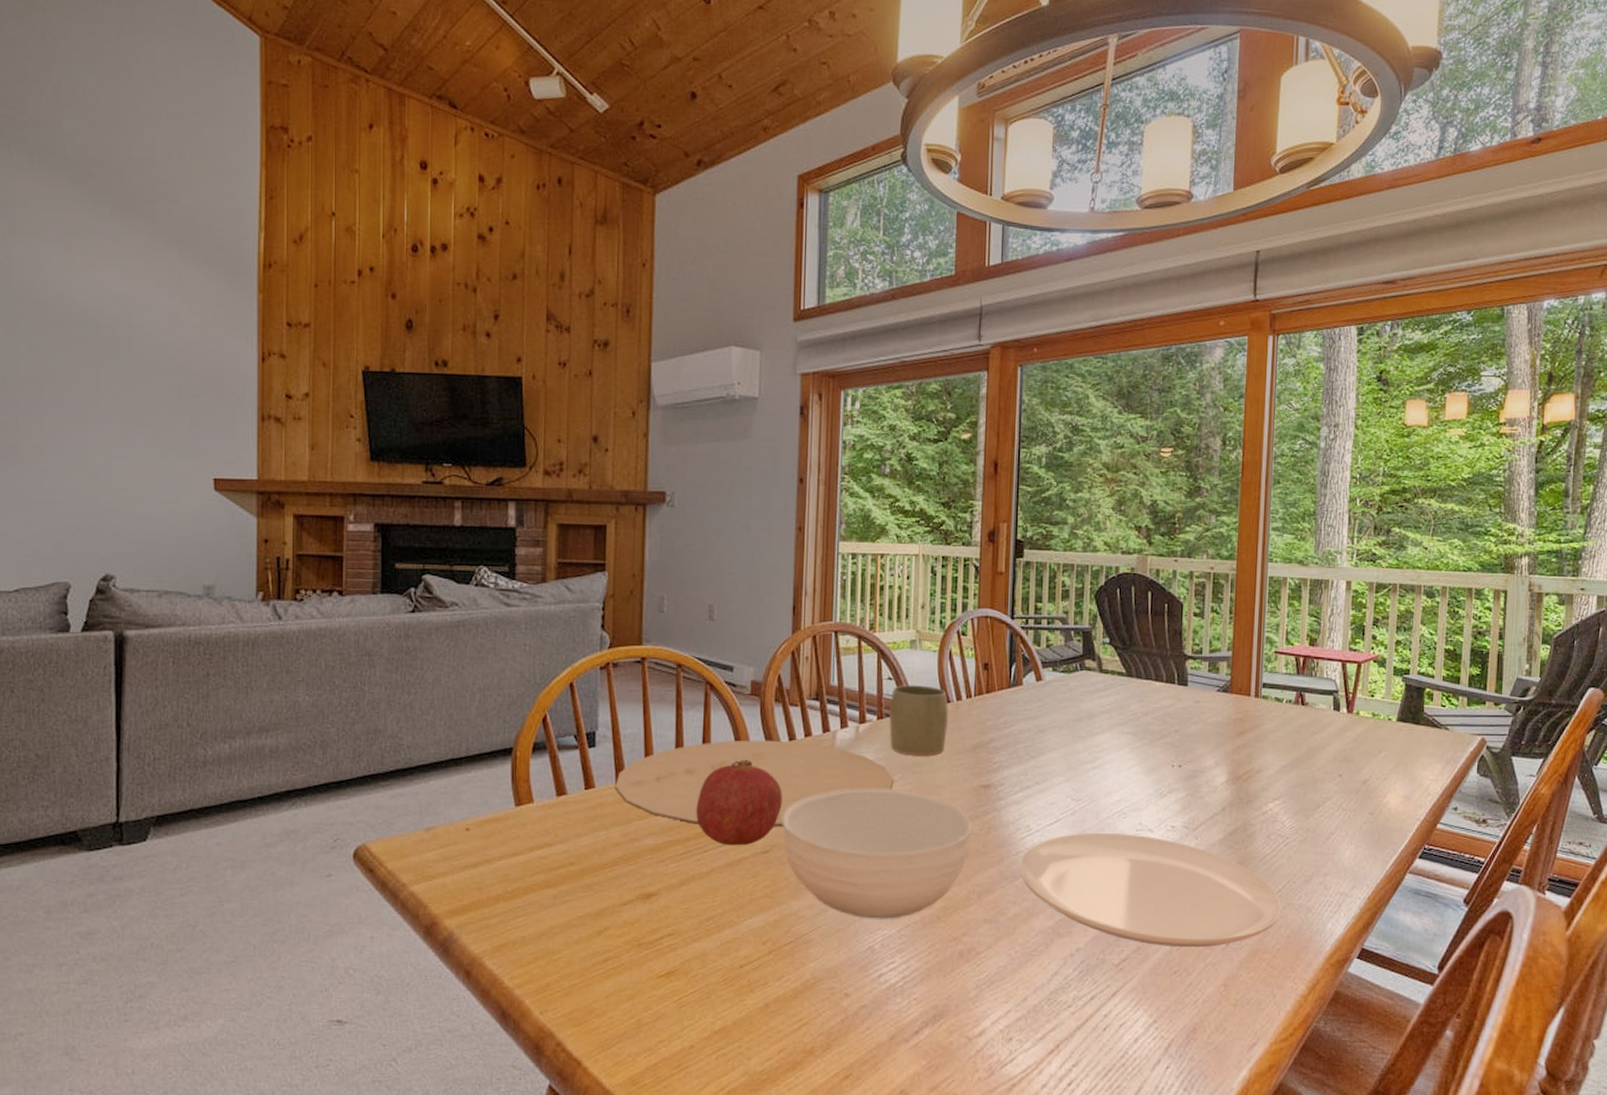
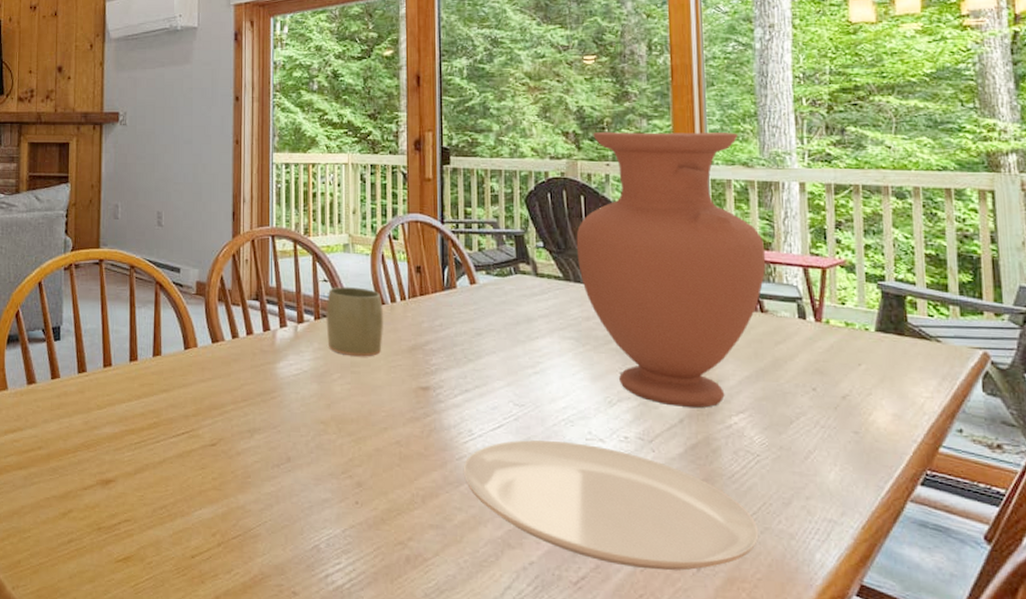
placemat: present [615,740,894,826] -> none [78,337,333,420]
fruit: present [696,759,782,846] -> none [149,355,227,438]
bowl: present [782,788,973,919] -> none [227,386,413,518]
vase: none [1140,527,1311,796] -> present [576,132,766,408]

